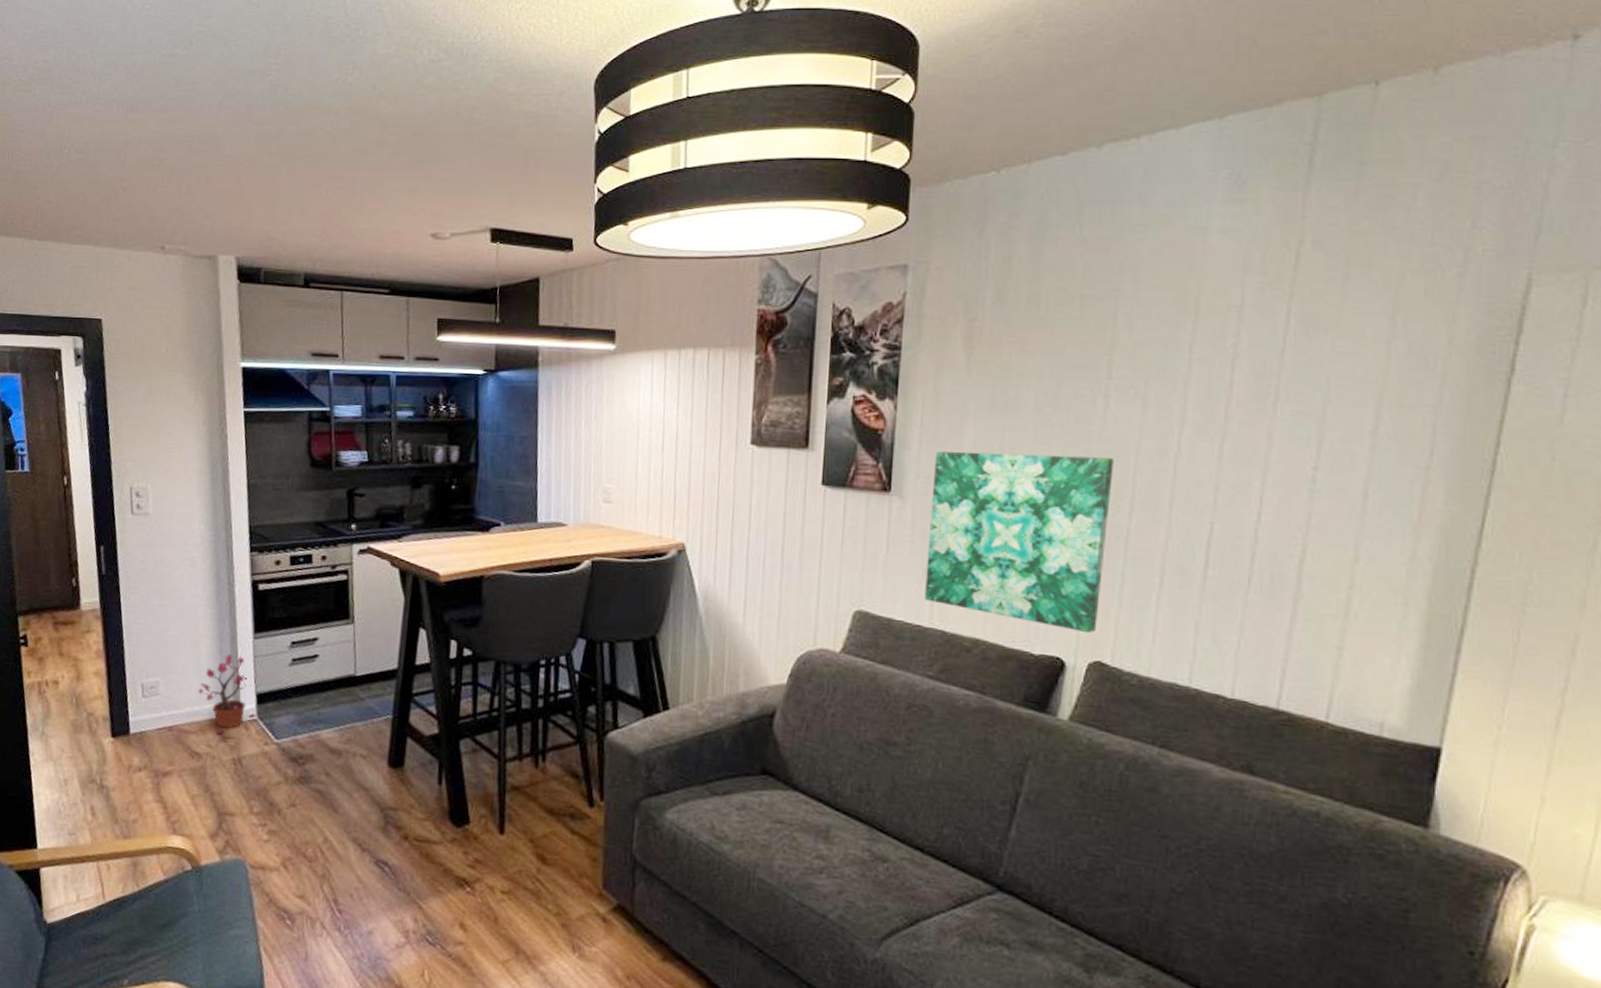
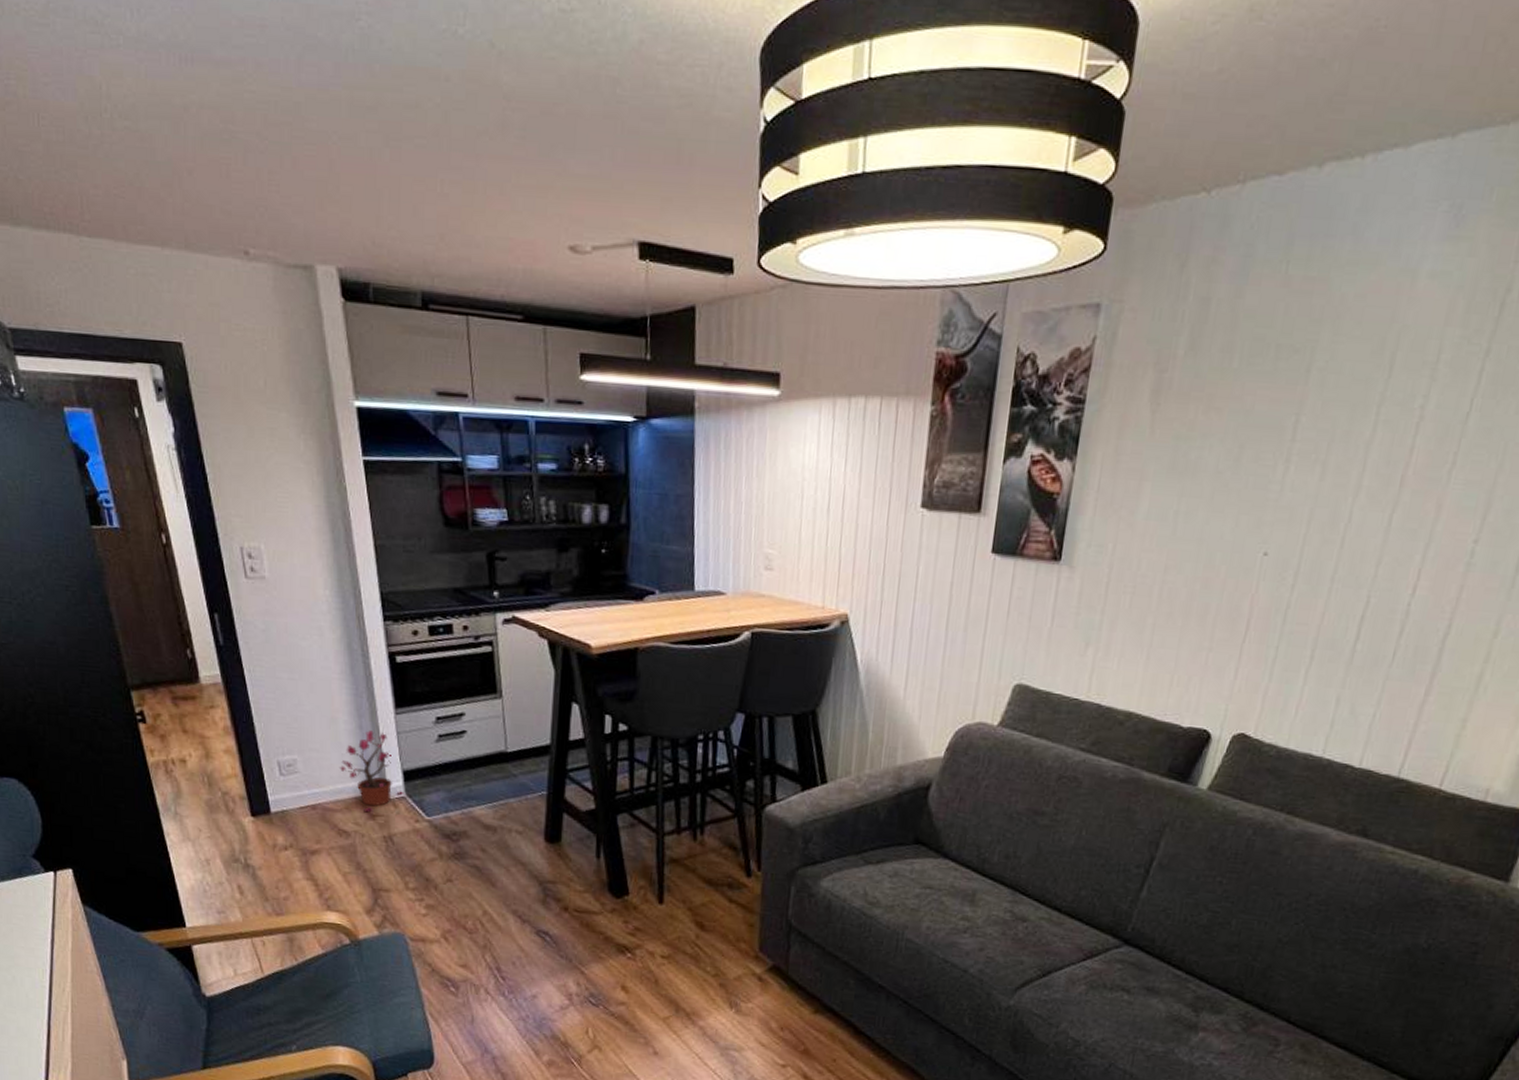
wall art: present [925,451,1113,634] -> none [1084,518,1285,707]

